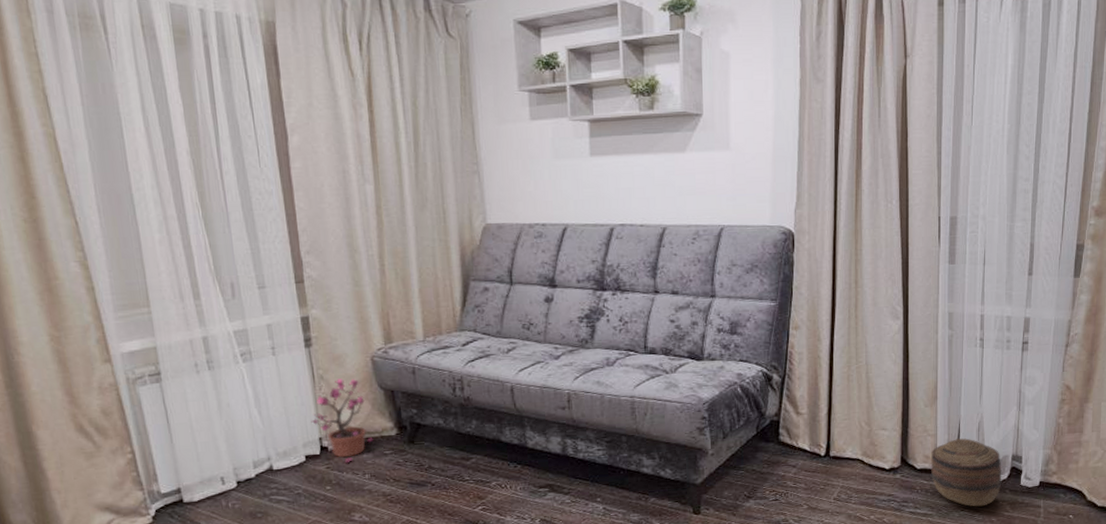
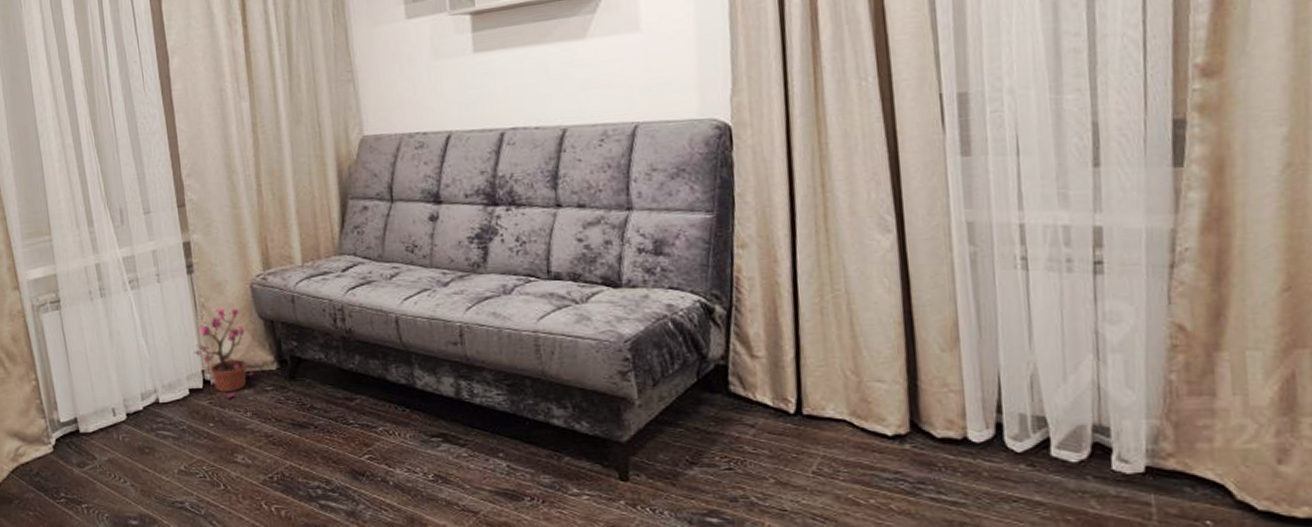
basket: present [931,438,1002,507] -> none [957,397,1079,498]

